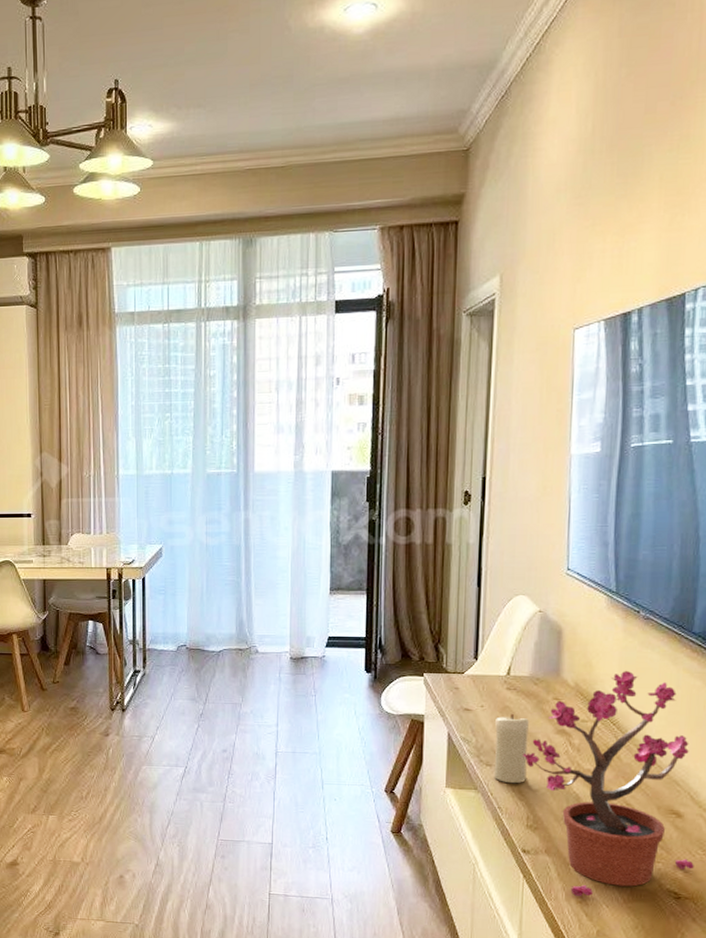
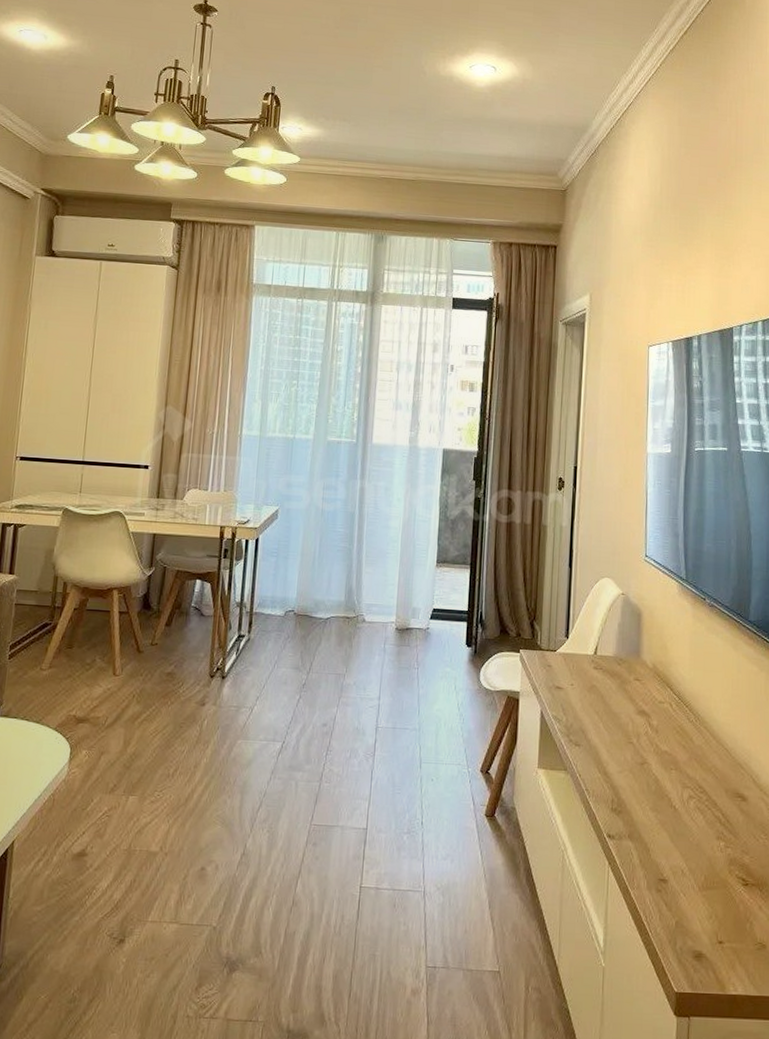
candle: present [493,713,529,784] -> none [581,692,613,765]
potted plant: present [522,670,694,897] -> none [607,654,758,886]

